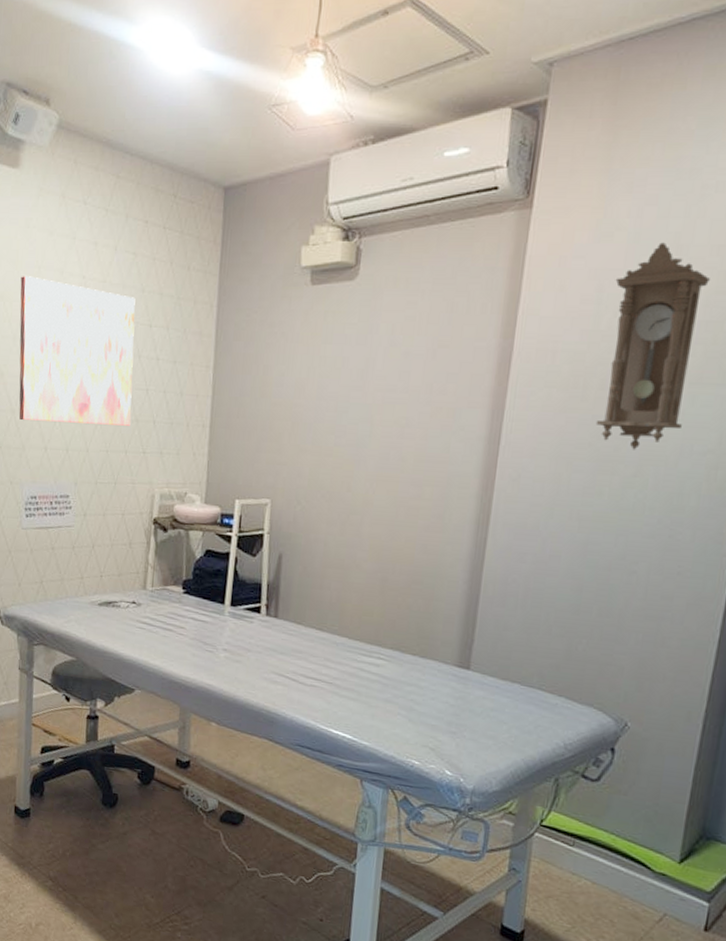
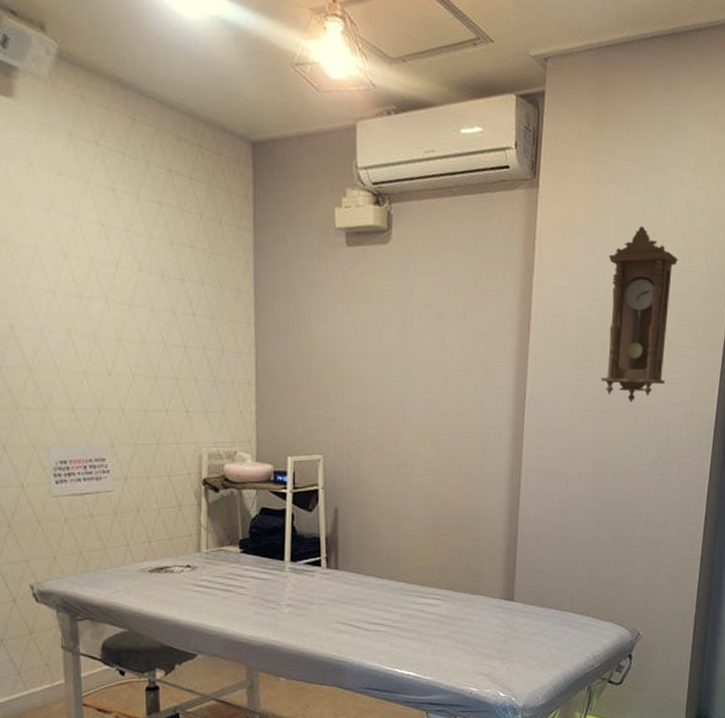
wall art: present [19,276,136,426] -> none [26,219,170,384]

